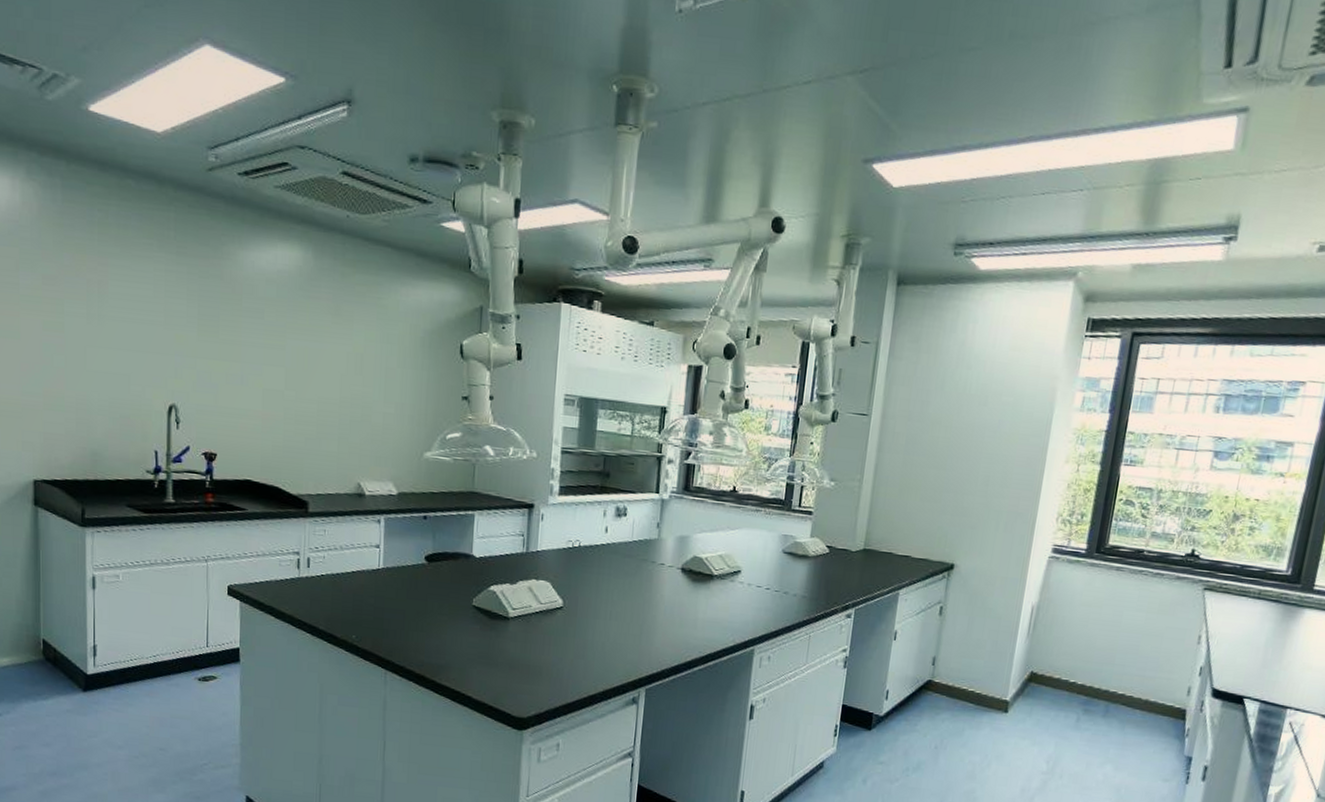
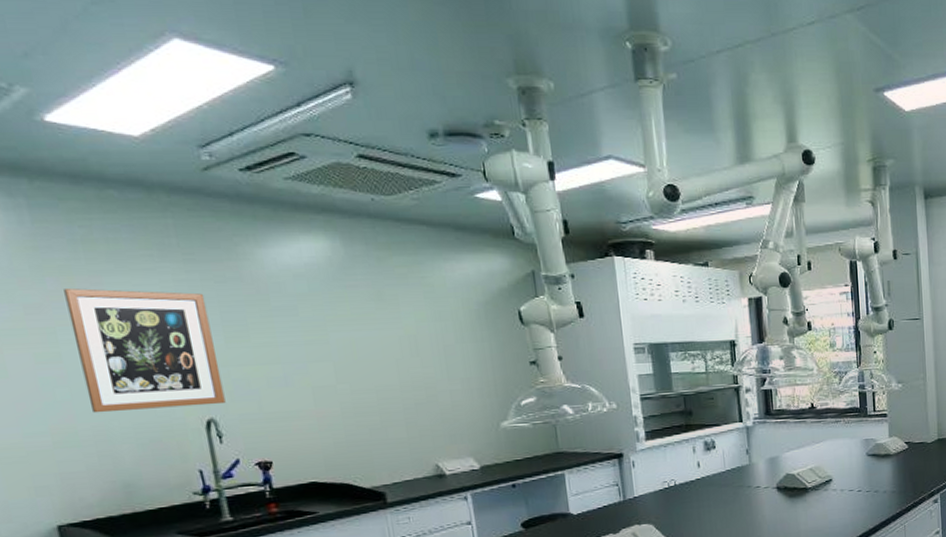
wall art: none [77,266,189,392] -> present [64,288,226,413]

